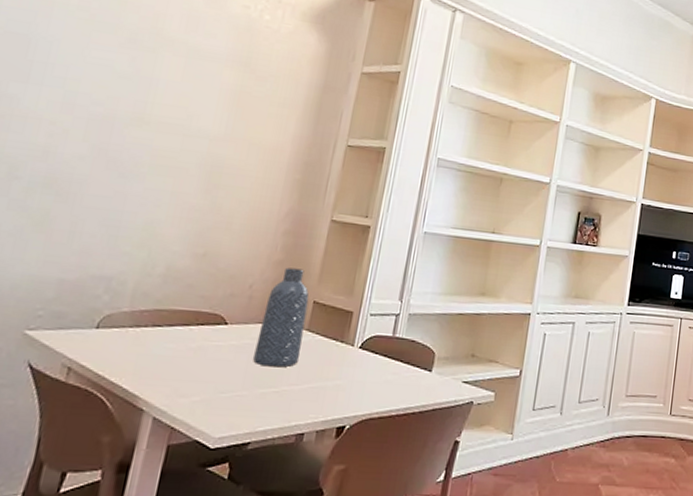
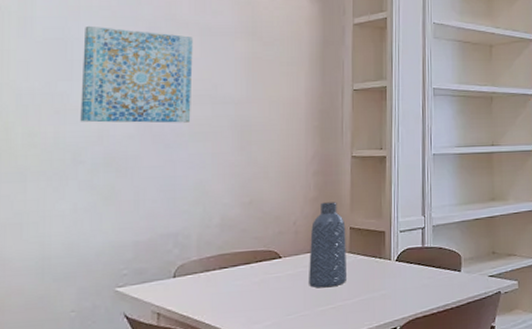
wall art: none [26,25,177,153] -> present [80,25,193,123]

